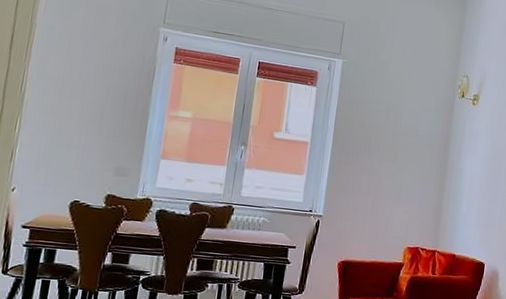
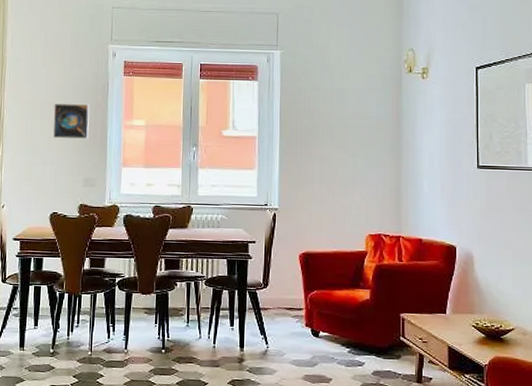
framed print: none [84,83,131,125] -> present [53,104,90,139]

